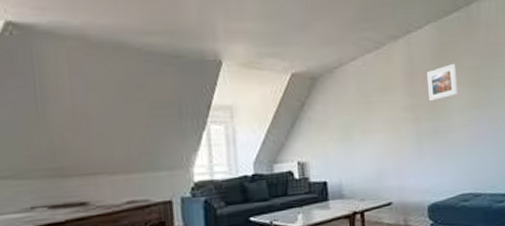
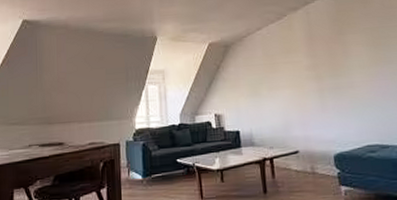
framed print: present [426,63,458,102] -> none [325,26,357,61]

